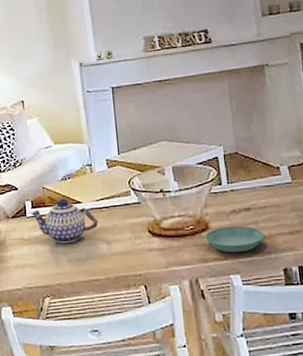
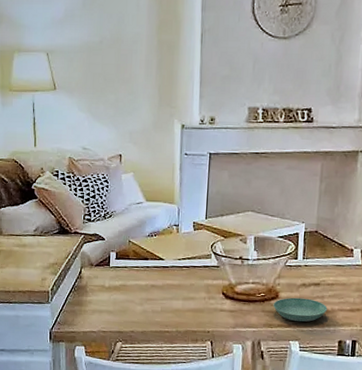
teapot: present [30,198,99,244] -> none [113,253,177,296]

